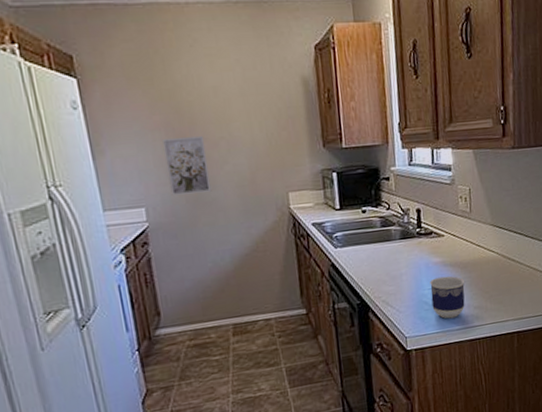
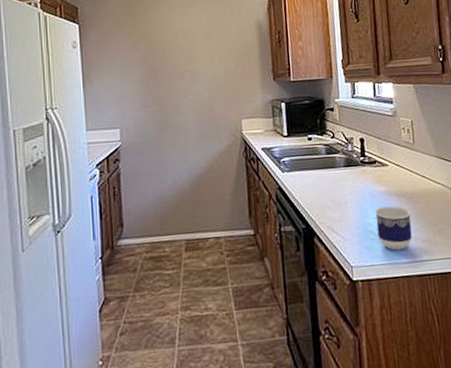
wall art: present [163,135,212,196] -> none [139,69,176,119]

